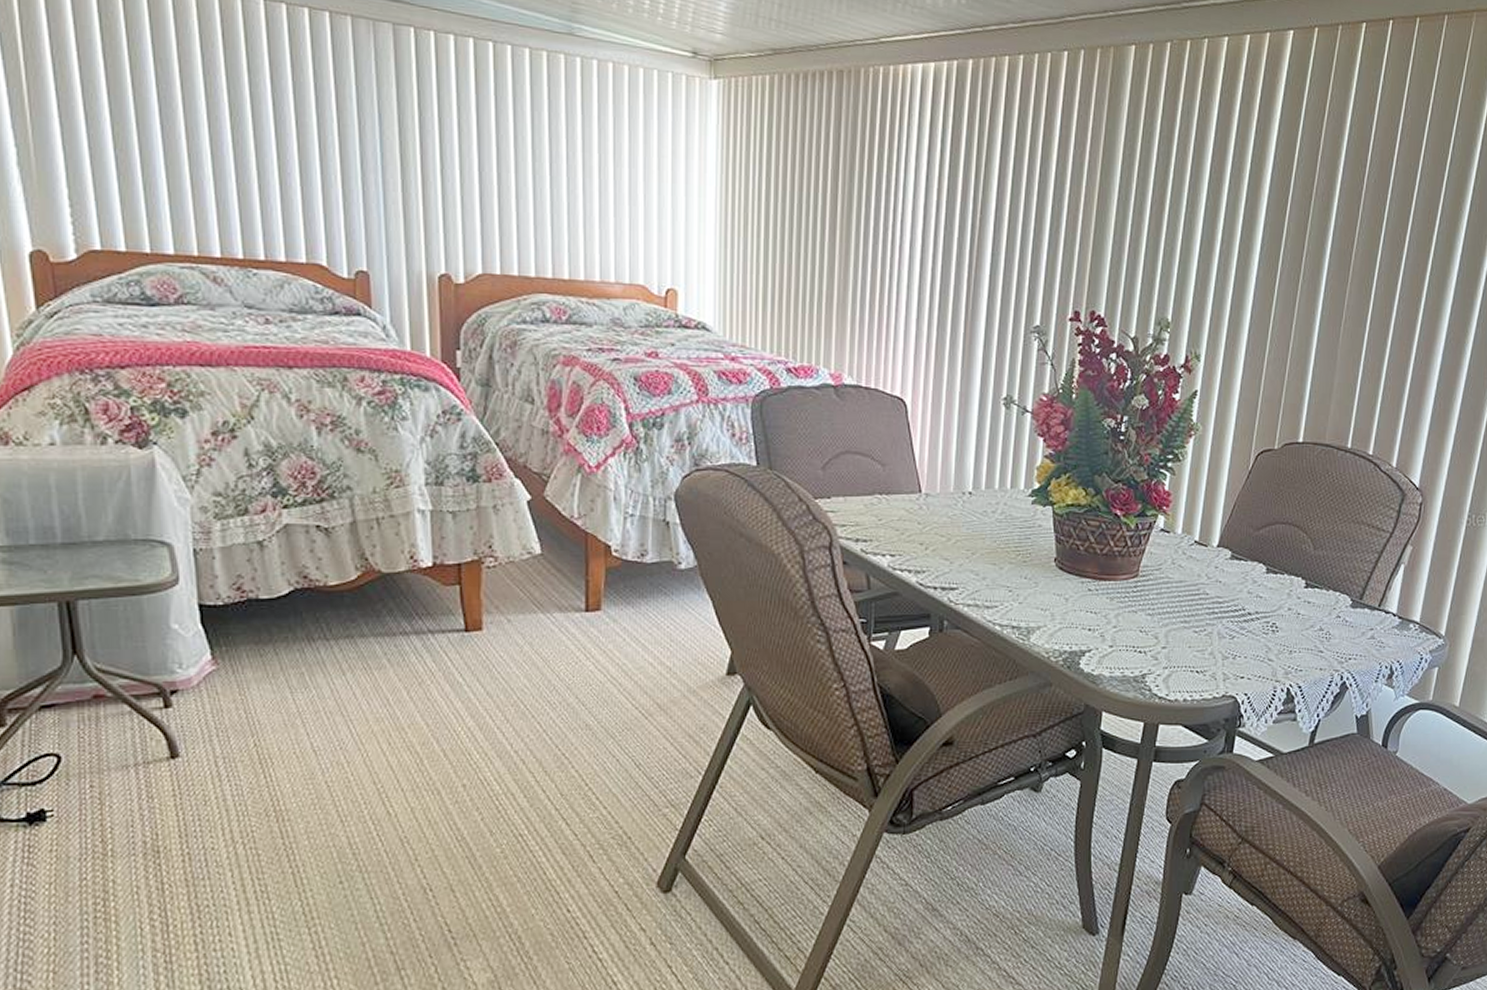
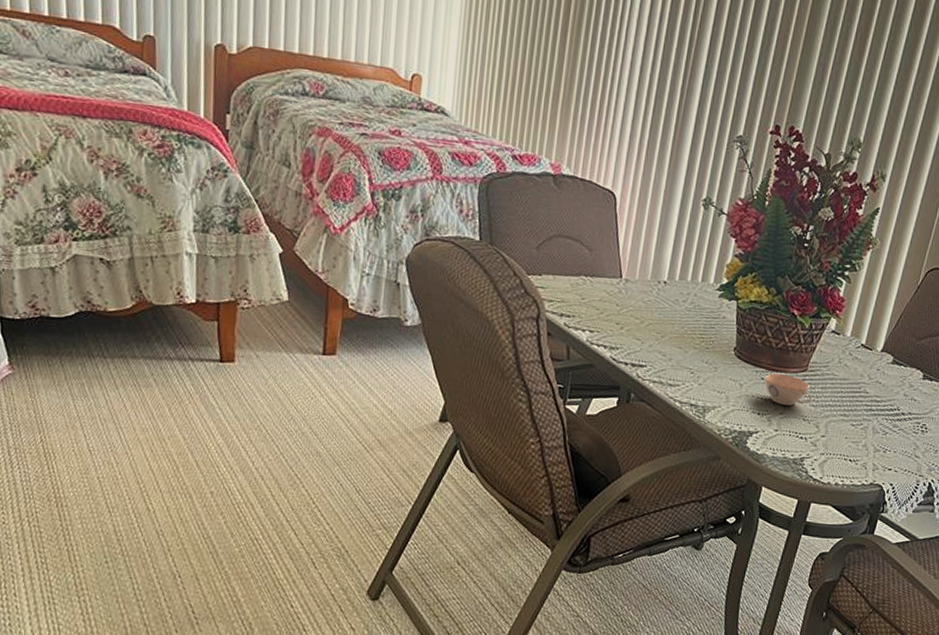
teacup: none [1092,583,1147,617] -> present [764,373,812,406]

